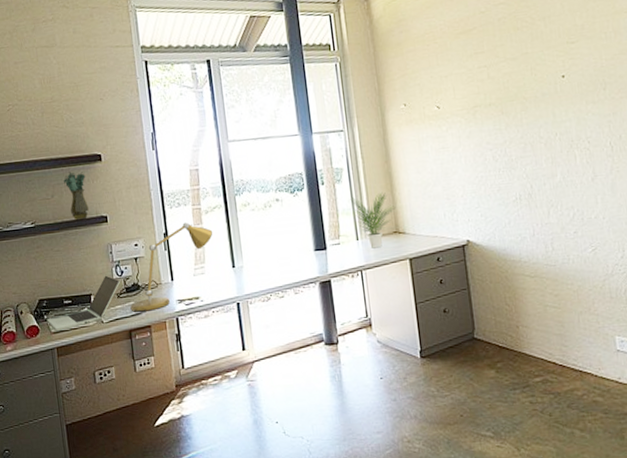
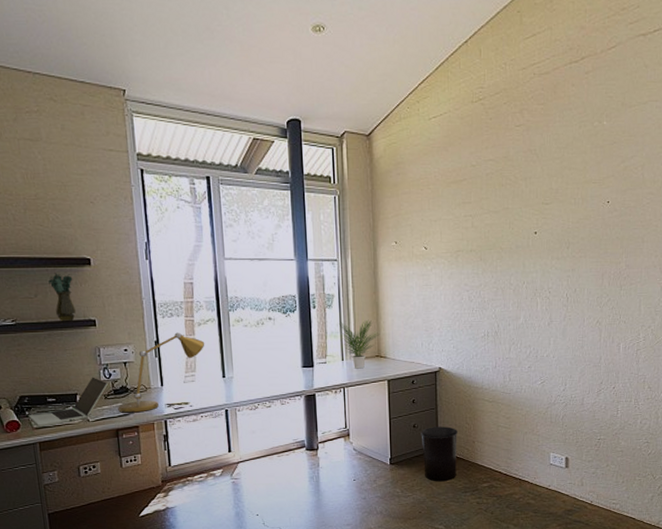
waste bin: none [453,309,501,378] -> present [421,426,458,482]

